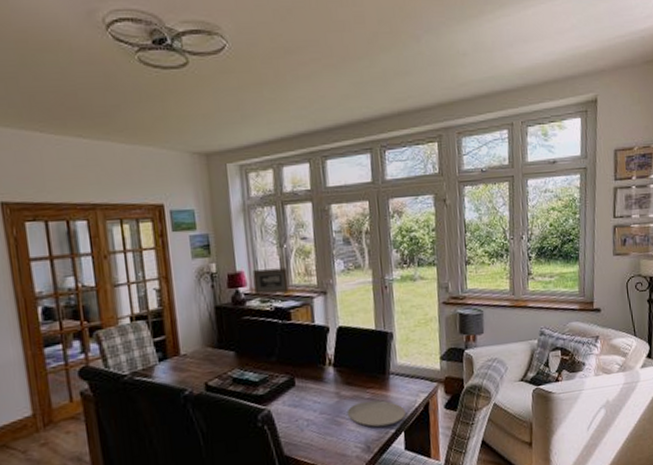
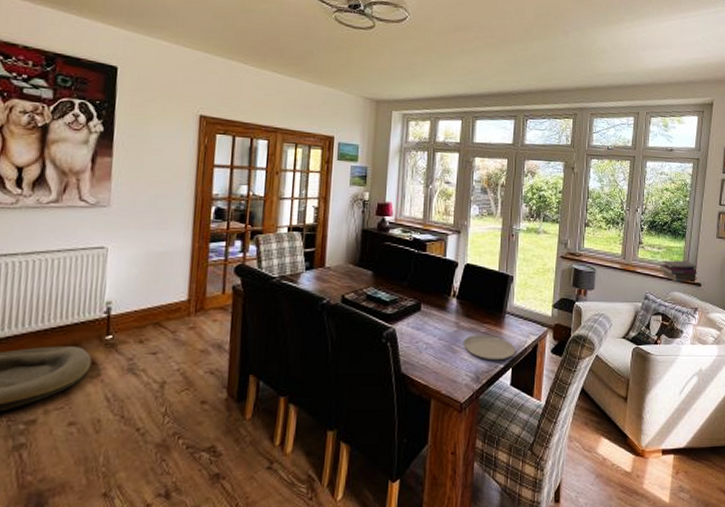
picture frame: present [252,267,289,295] -> none [398,203,429,226]
books: none [553,286,596,311] -> present [660,260,697,282]

